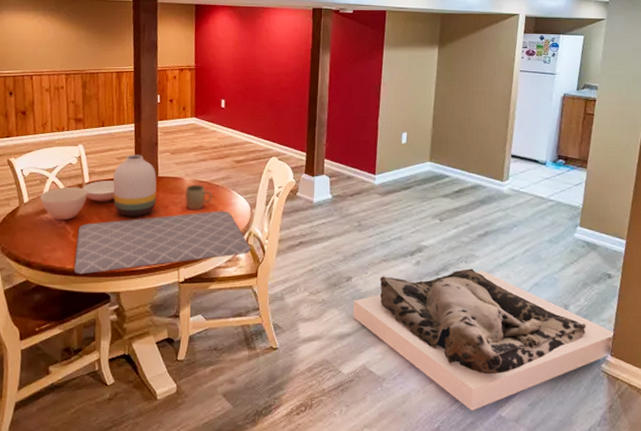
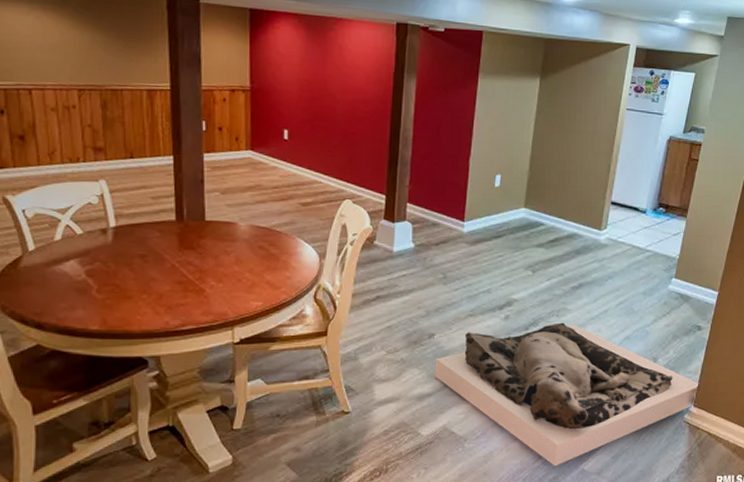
bowl: present [40,187,88,221] -> none [50,232,115,273]
placemat: present [74,211,251,275] -> none [100,261,320,337]
bowl: present [82,180,115,202] -> none [107,225,150,251]
vase: present [113,154,157,217] -> none [147,193,204,268]
mug: present [184,184,212,210] -> none [238,230,273,261]

